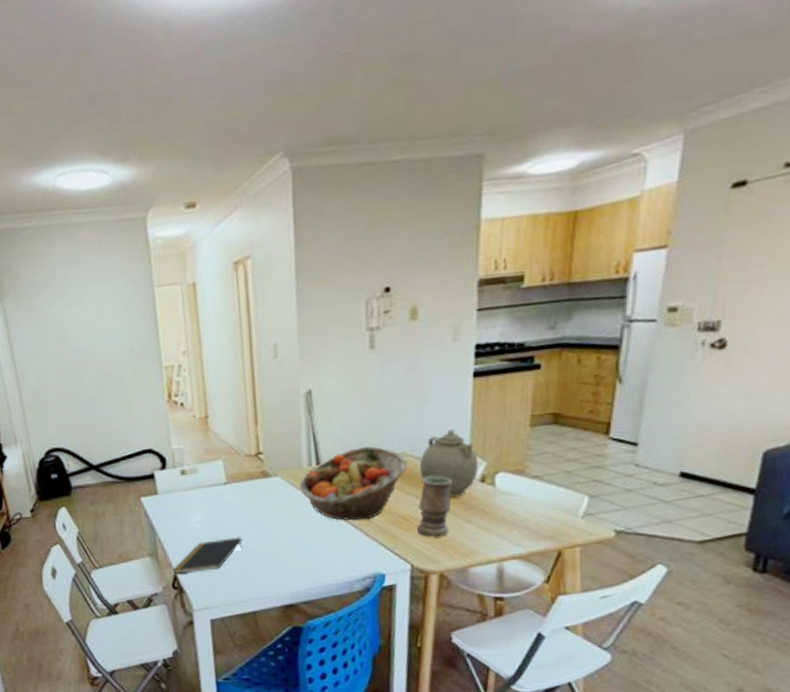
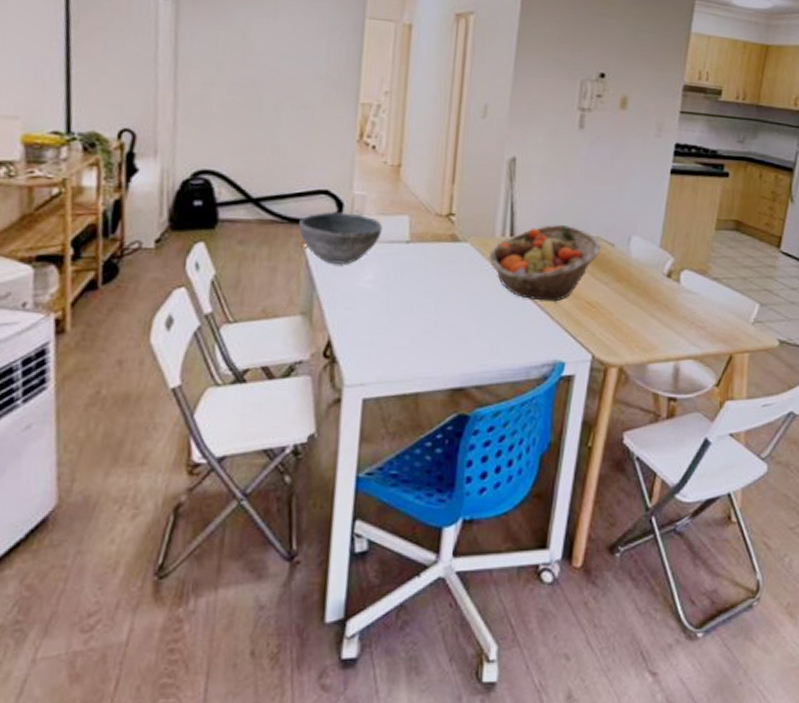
bowl: none [133,466,203,512] -> present [299,212,384,265]
notepad: present [173,537,243,574] -> none [328,304,417,341]
vase: present [417,476,452,537] -> none [602,264,641,328]
teapot: present [419,429,478,498] -> none [611,221,667,289]

